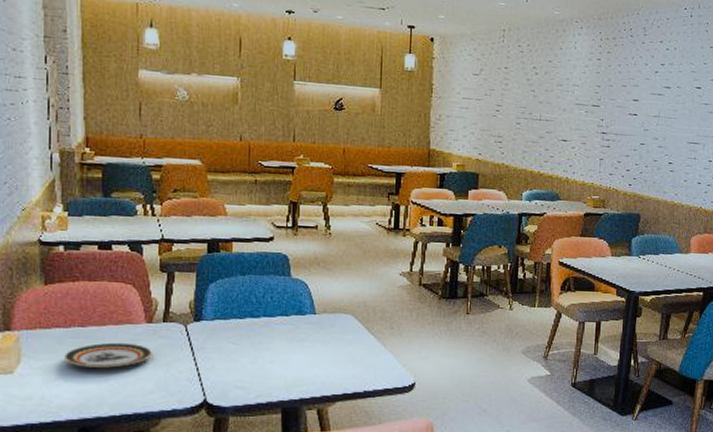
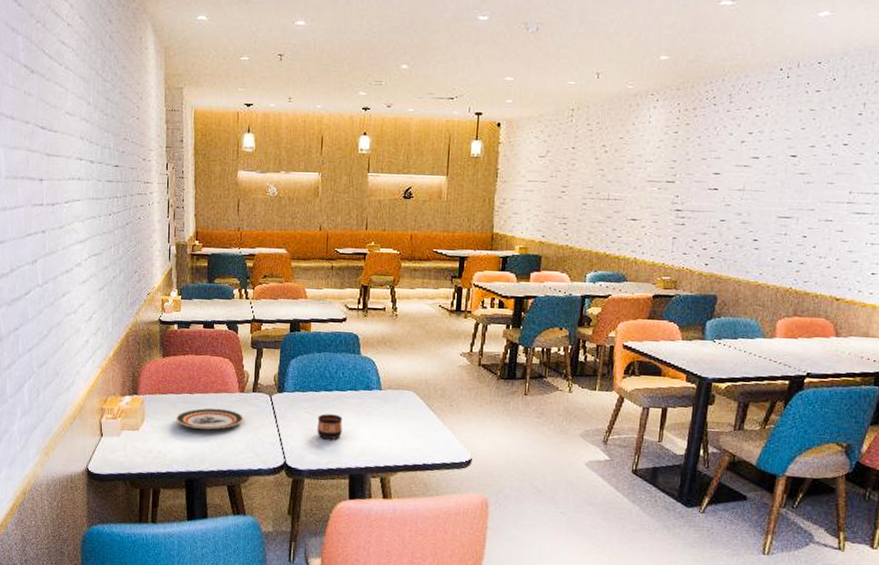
cup: none [243,343,272,371] -> present [317,414,343,439]

